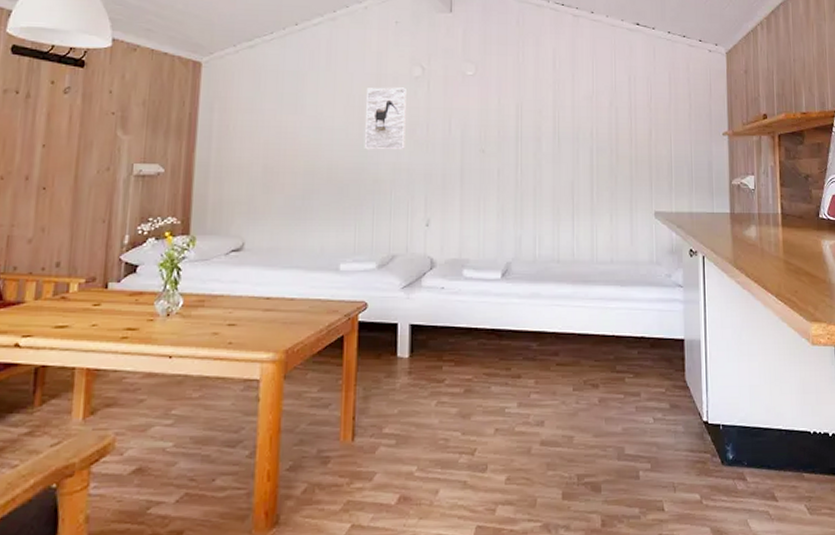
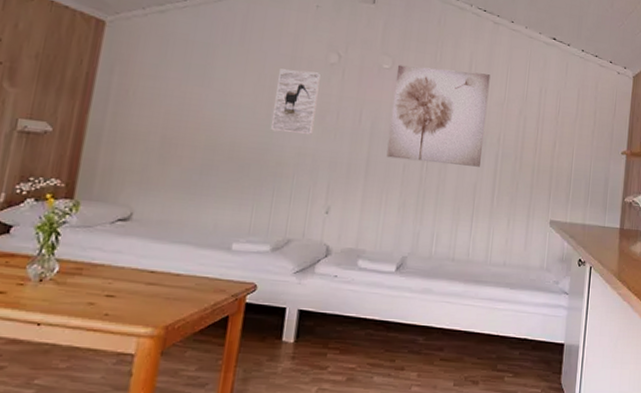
wall art: none [480,68,576,165] -> present [386,64,491,167]

